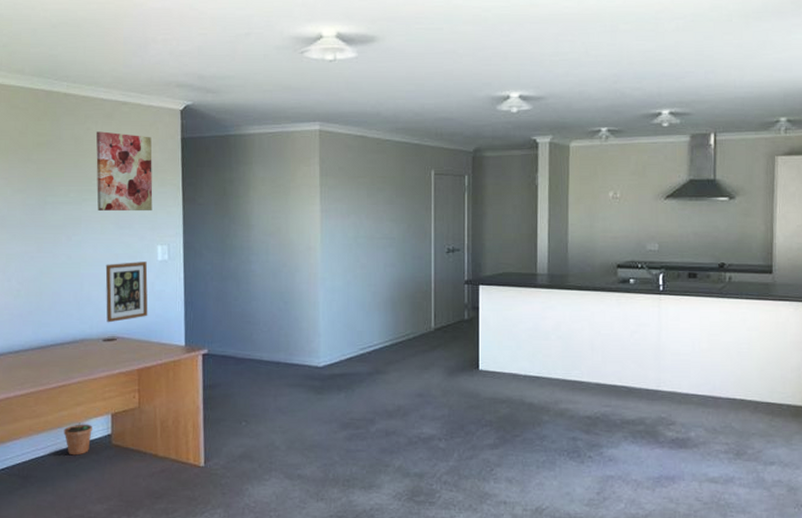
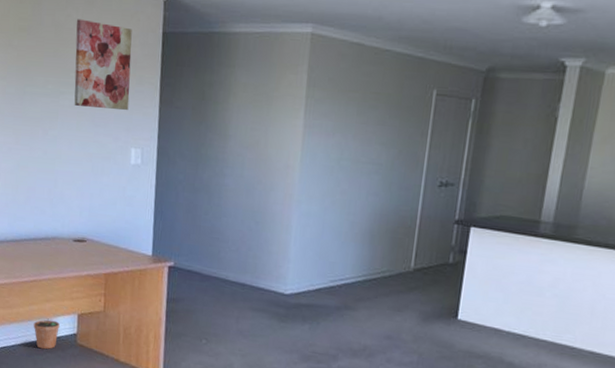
picture frame: present [105,262,148,323] -> none [78,162,120,224]

